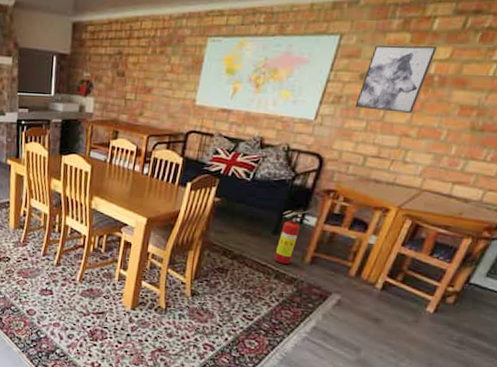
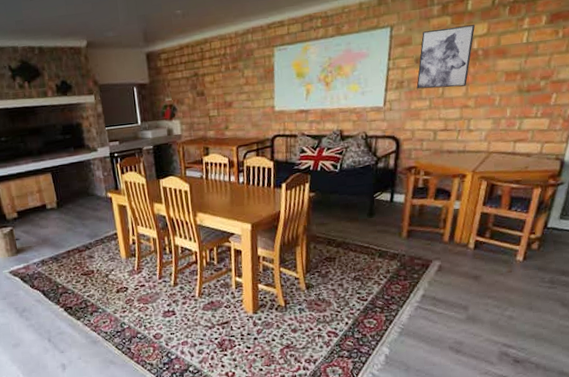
fire extinguisher: present [274,210,310,265] -> none [374,189,399,243]

